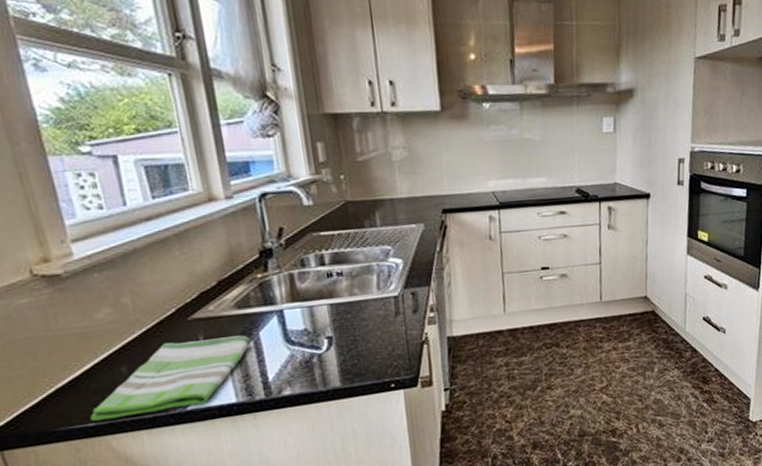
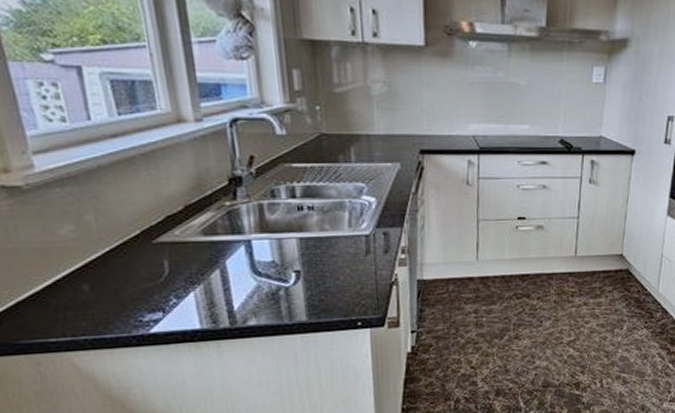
dish towel: present [90,335,251,422] -> none [51,262,217,337]

